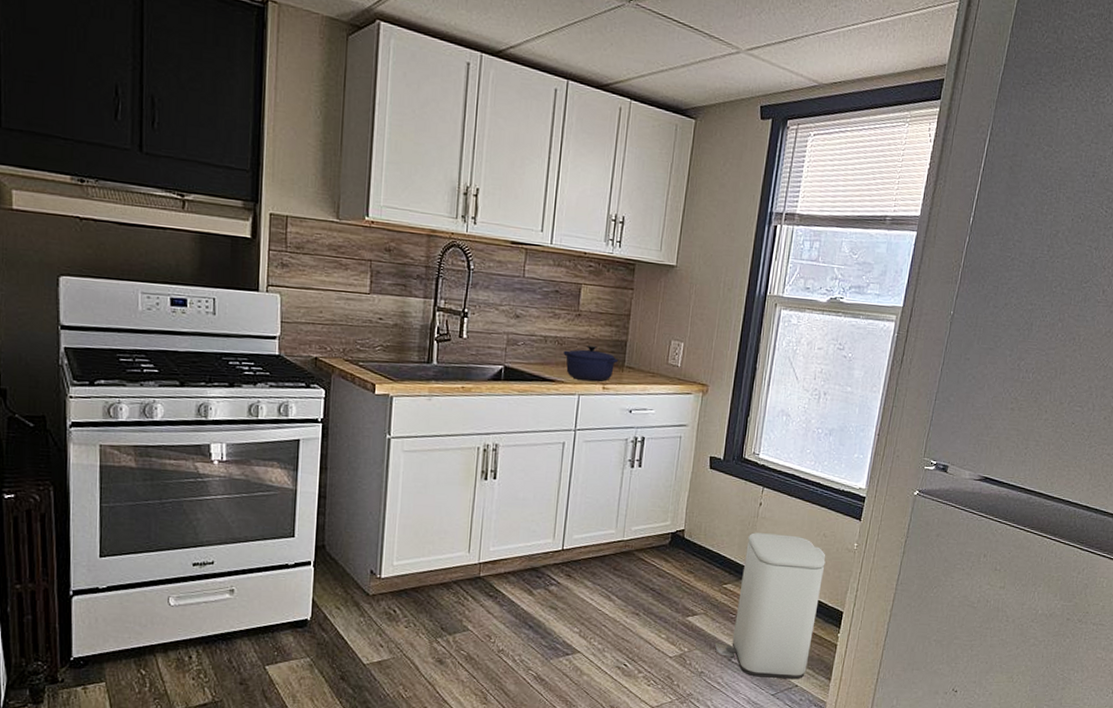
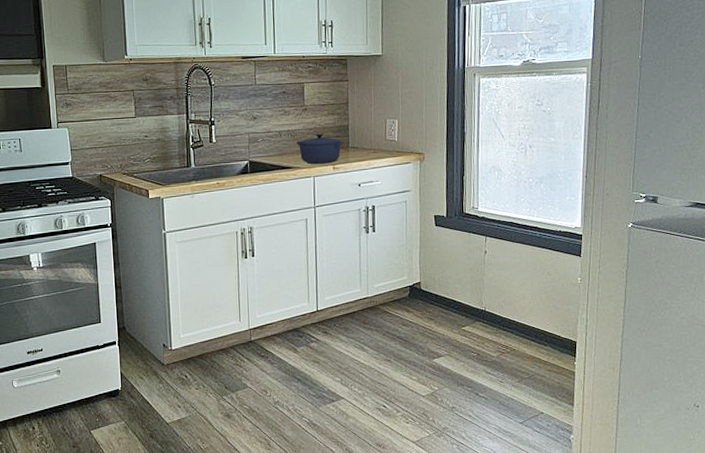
pedal bin: present [714,532,826,680] -> none [461,277,553,408]

